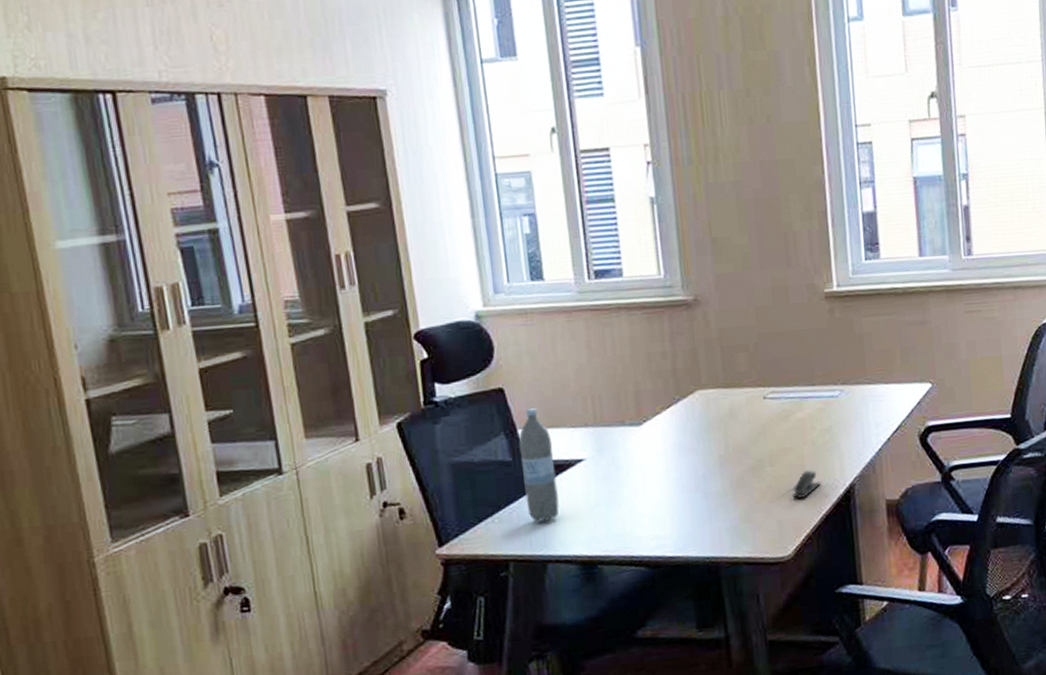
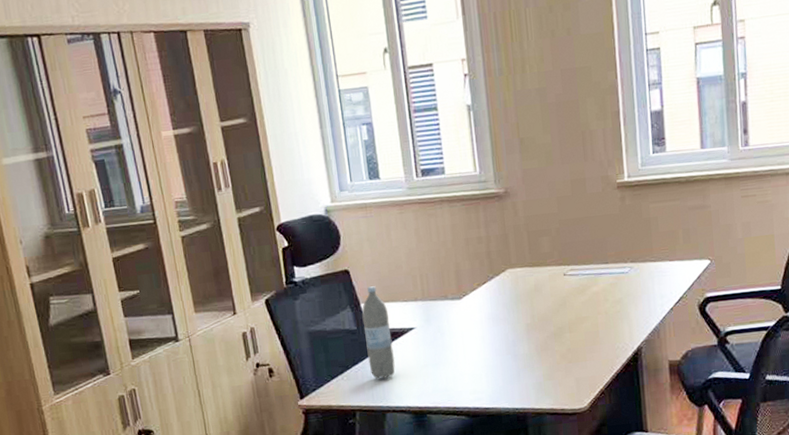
stapler: present [792,470,821,499] -> none [588,335,613,360]

